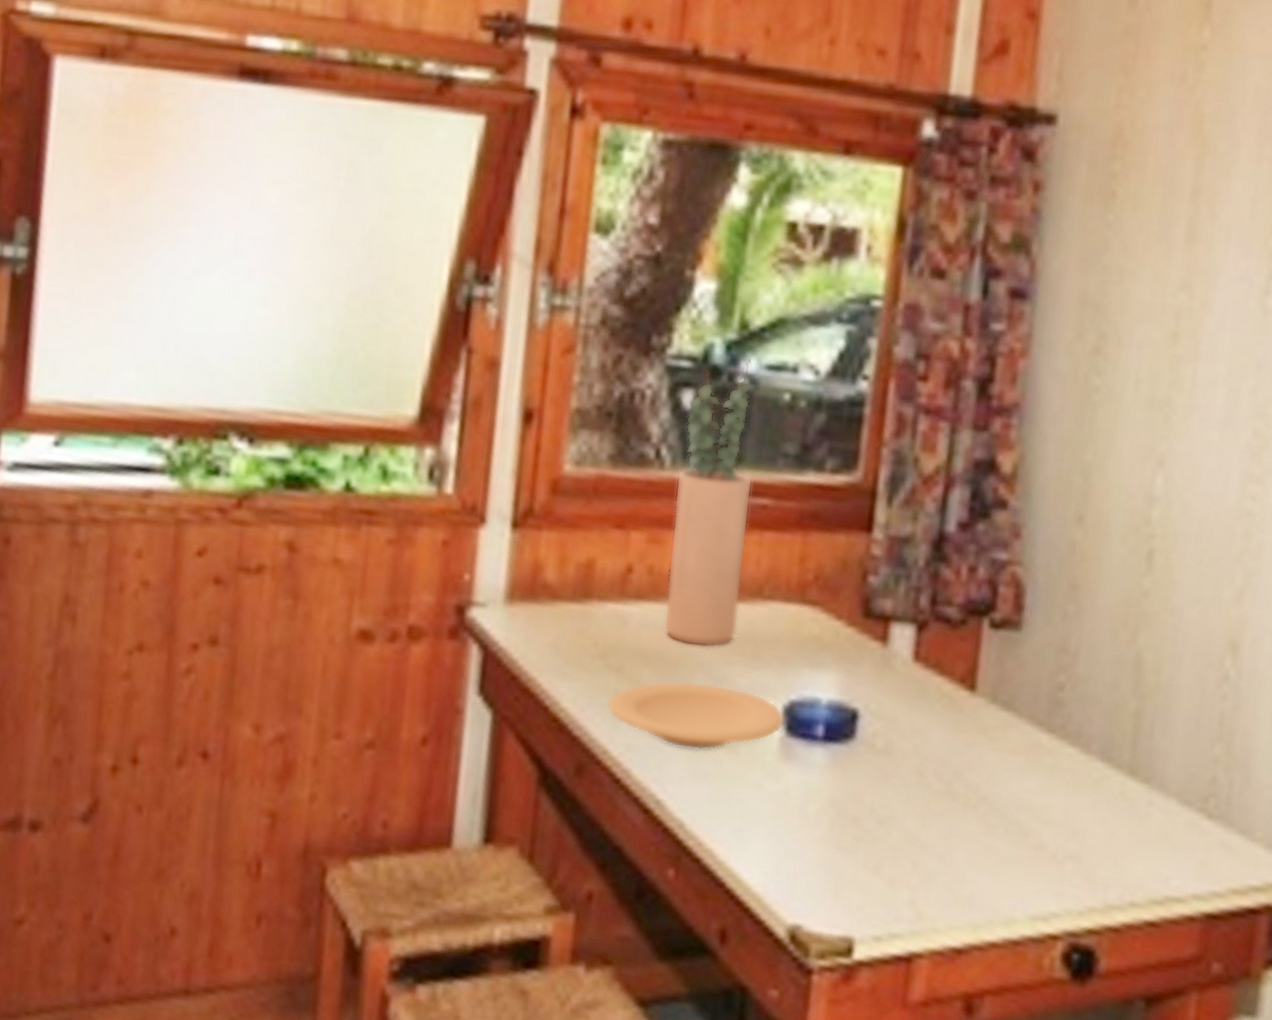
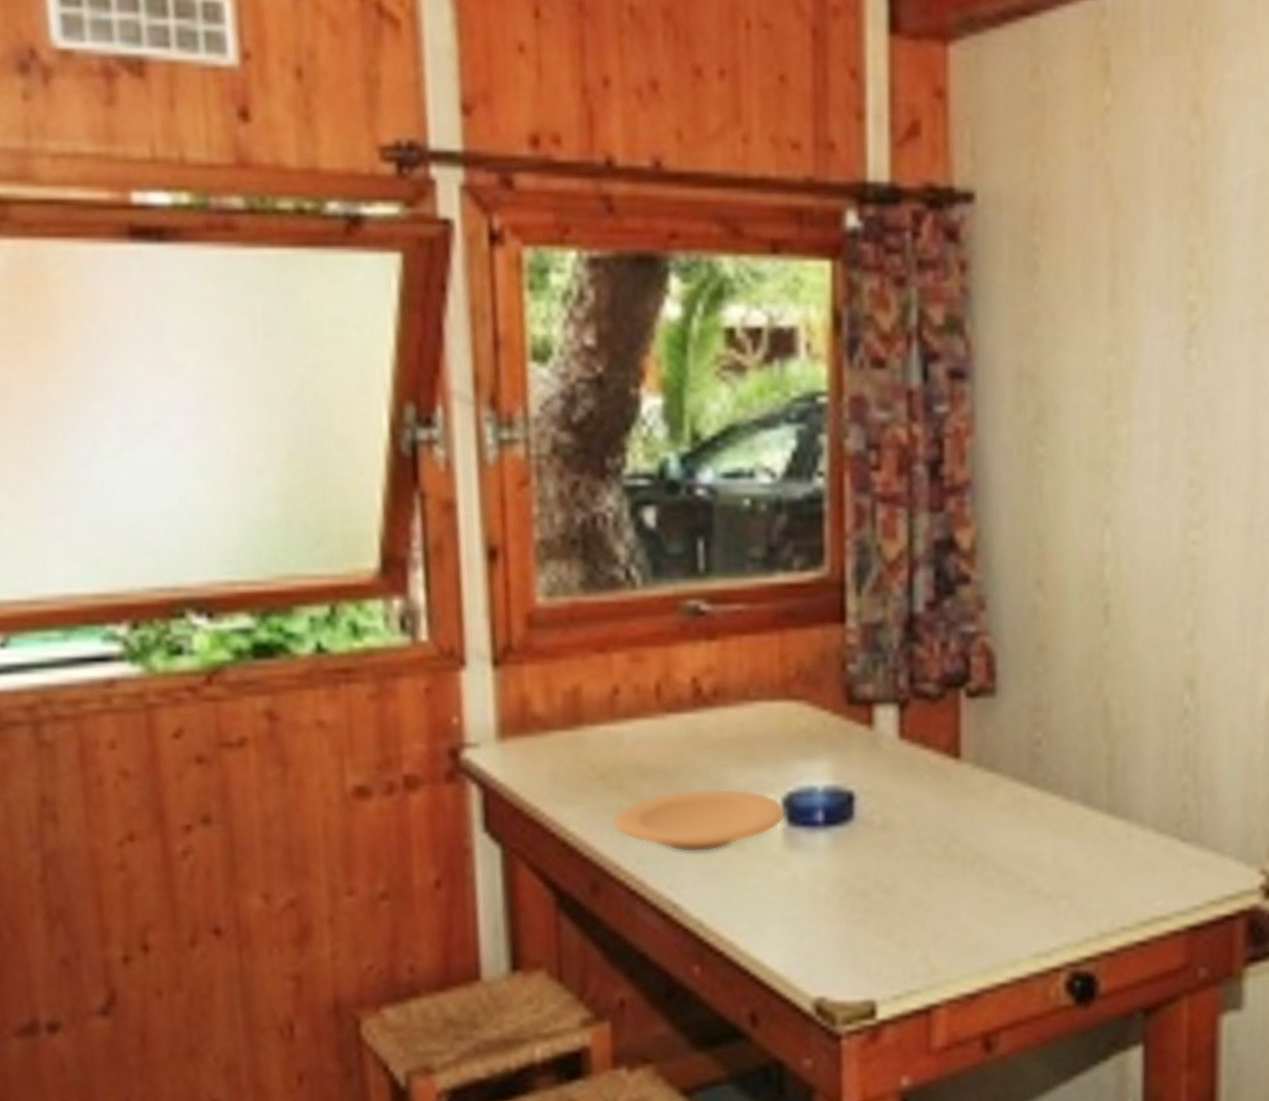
vase: present [663,359,755,647] -> none [650,469,728,754]

